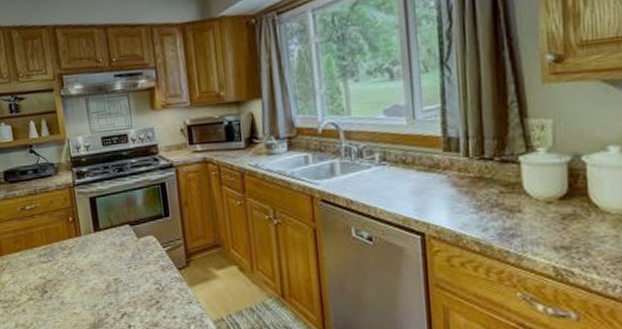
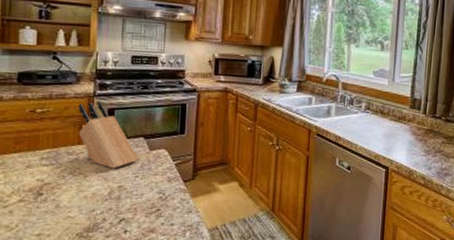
knife block: none [61,190,129,261] -> present [78,100,139,169]

